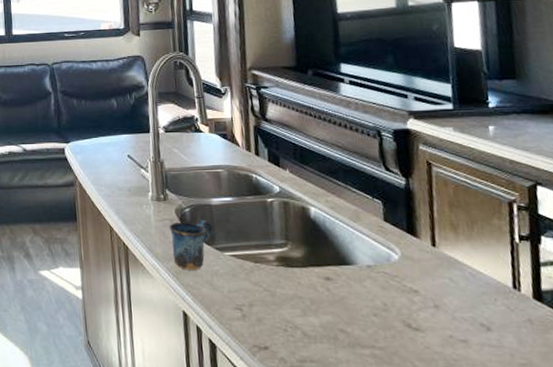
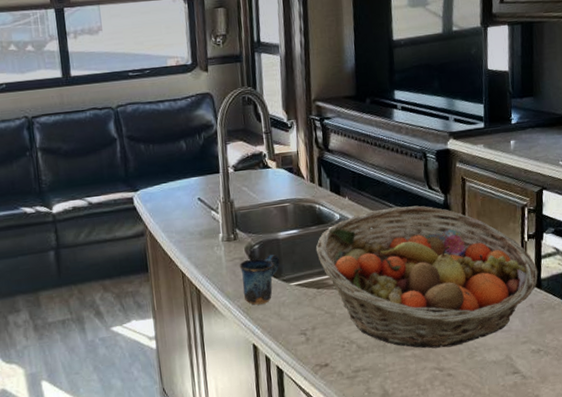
fruit basket: none [252,186,538,354] -> present [315,205,538,349]

